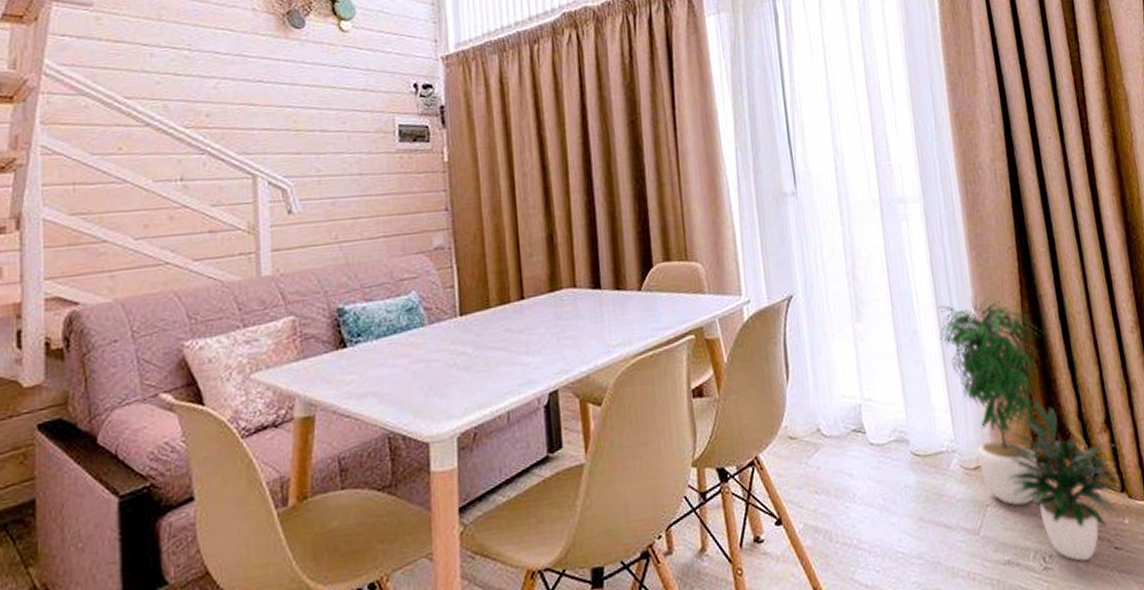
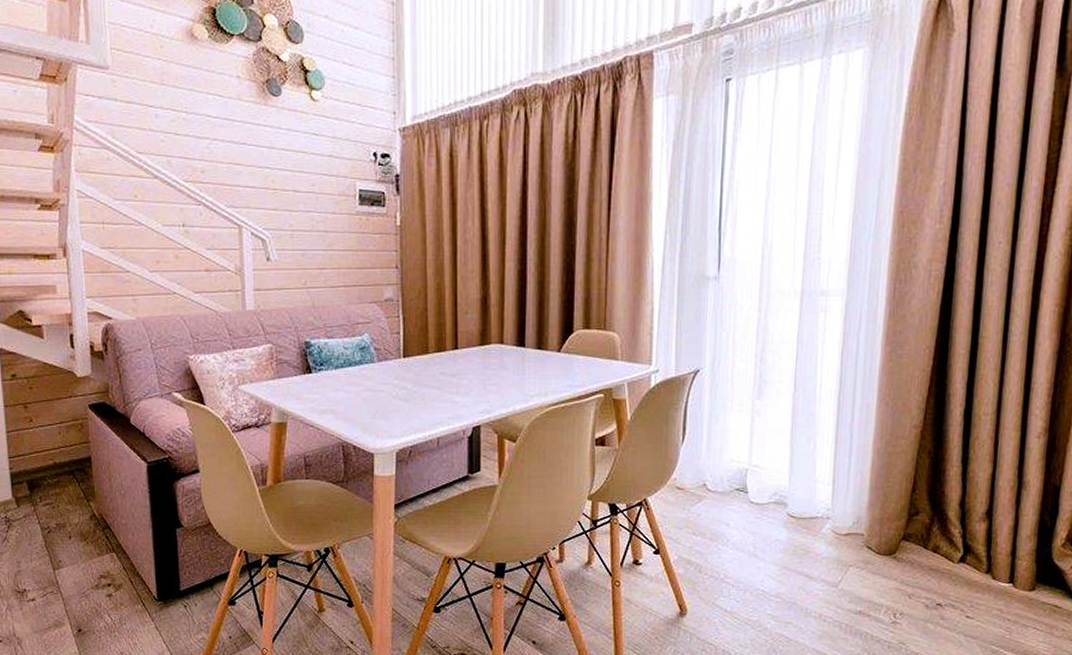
potted plant: present [938,292,1125,562] -> none [837,385,991,623]

